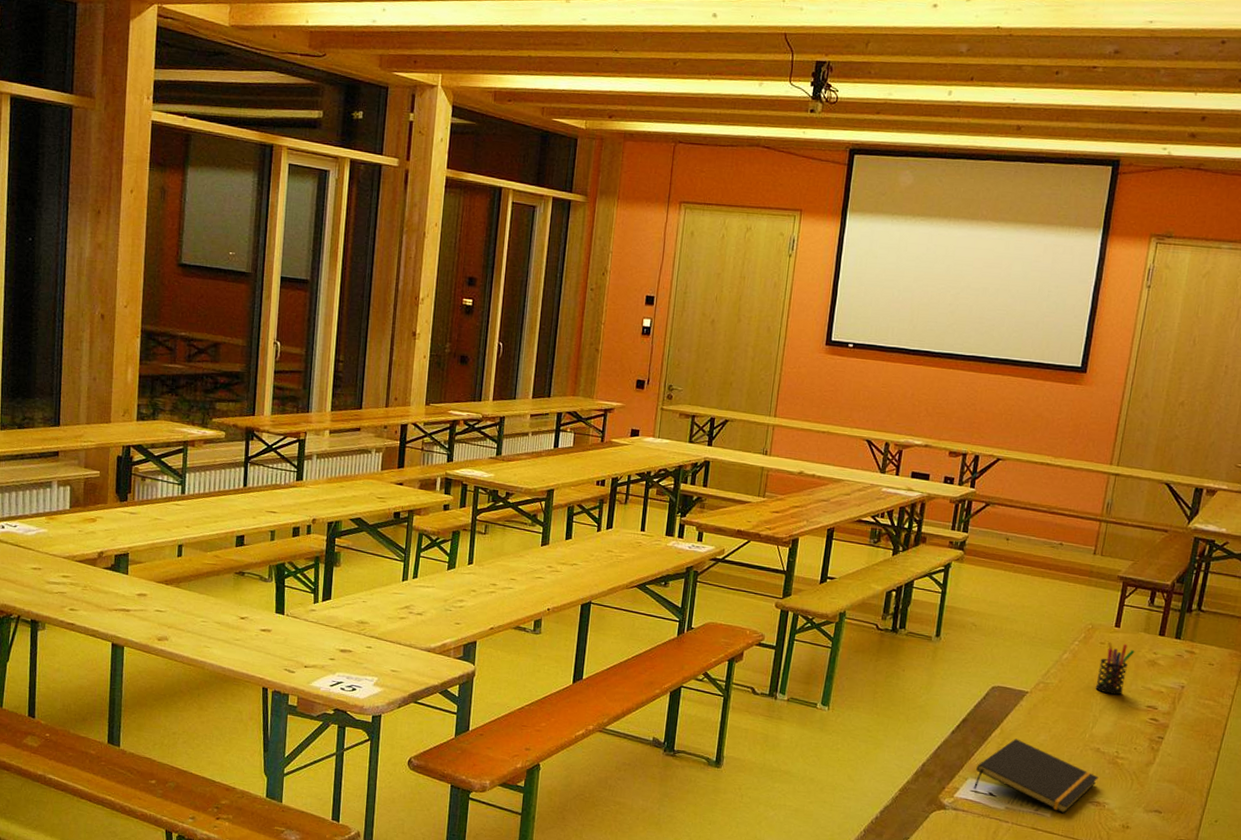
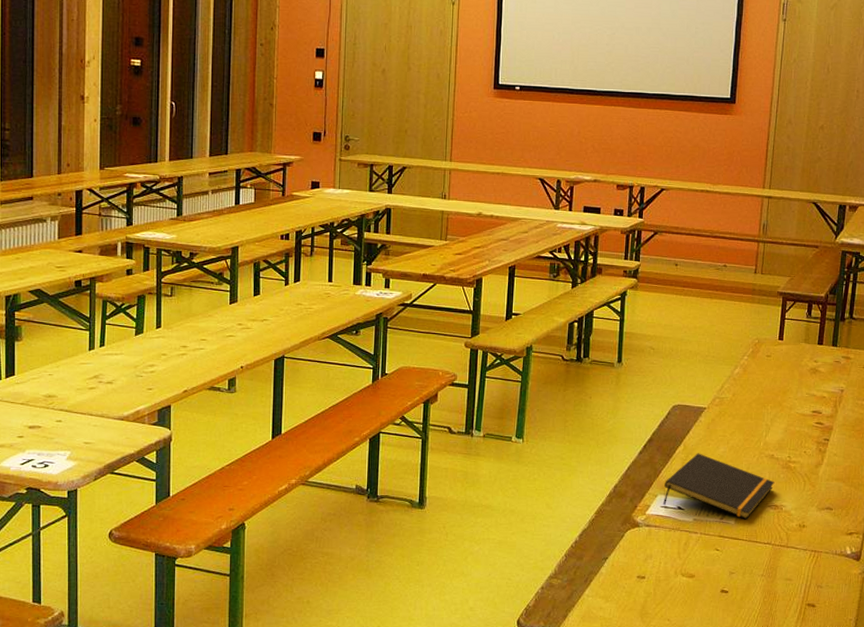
pen holder: present [1095,642,1135,695] -> none [765,354,798,403]

